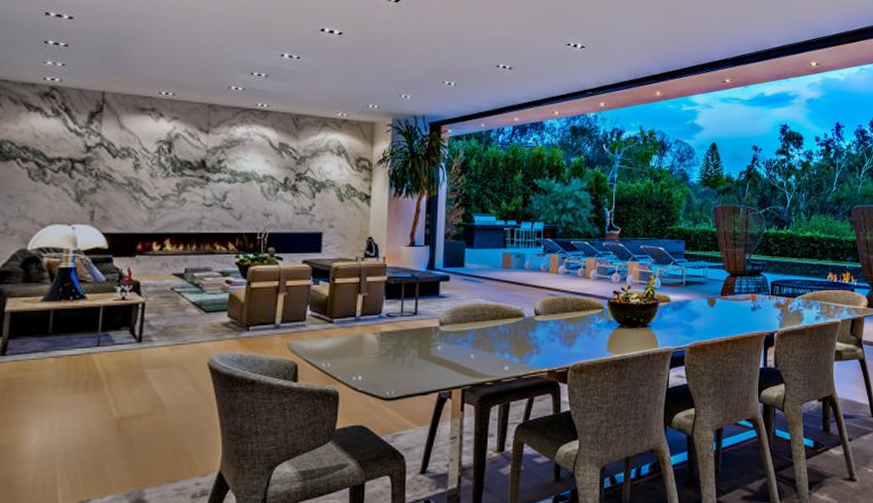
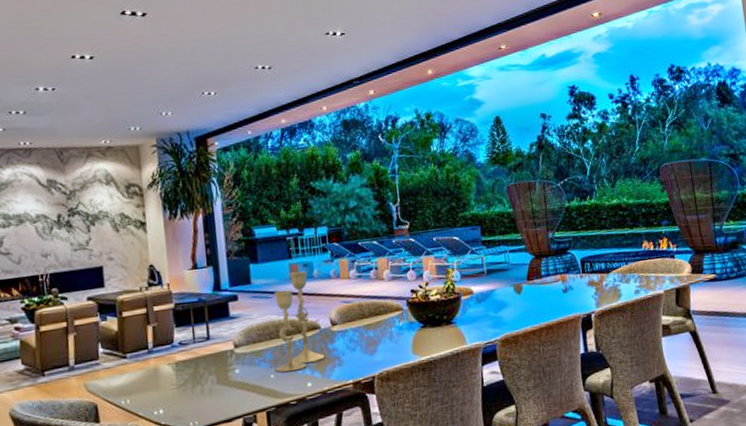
candlestick: none [476,261,525,354] -> present [274,271,325,373]

